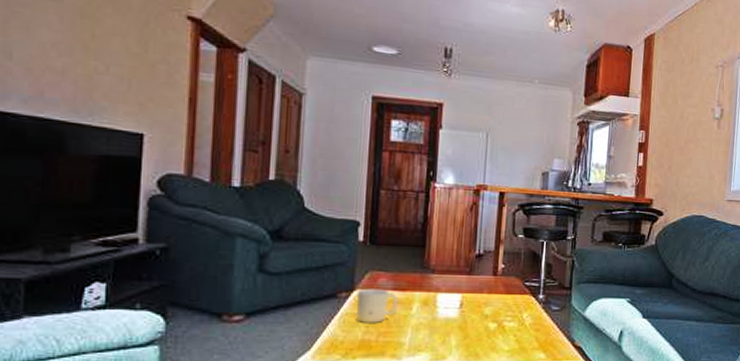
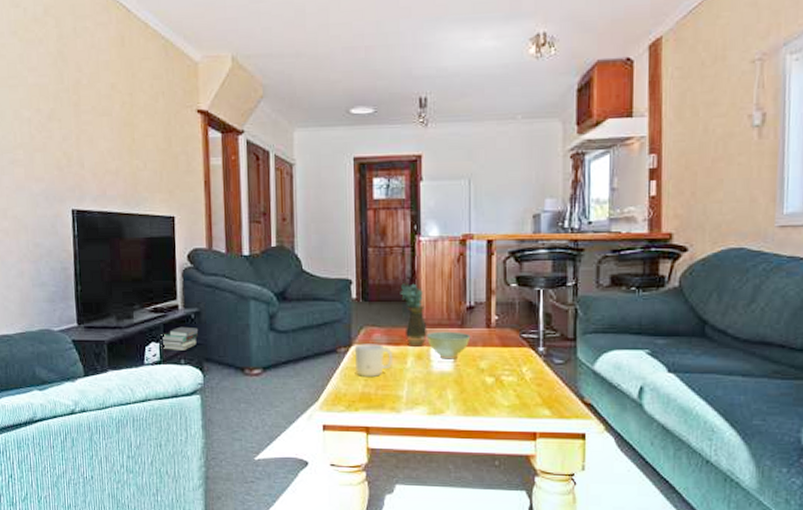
books: none [108,264,165,293] -> present [160,326,199,350]
vase: none [410,225,436,293] -> present [400,280,427,347]
bowl: none [434,278,478,306] -> present [426,331,471,359]

